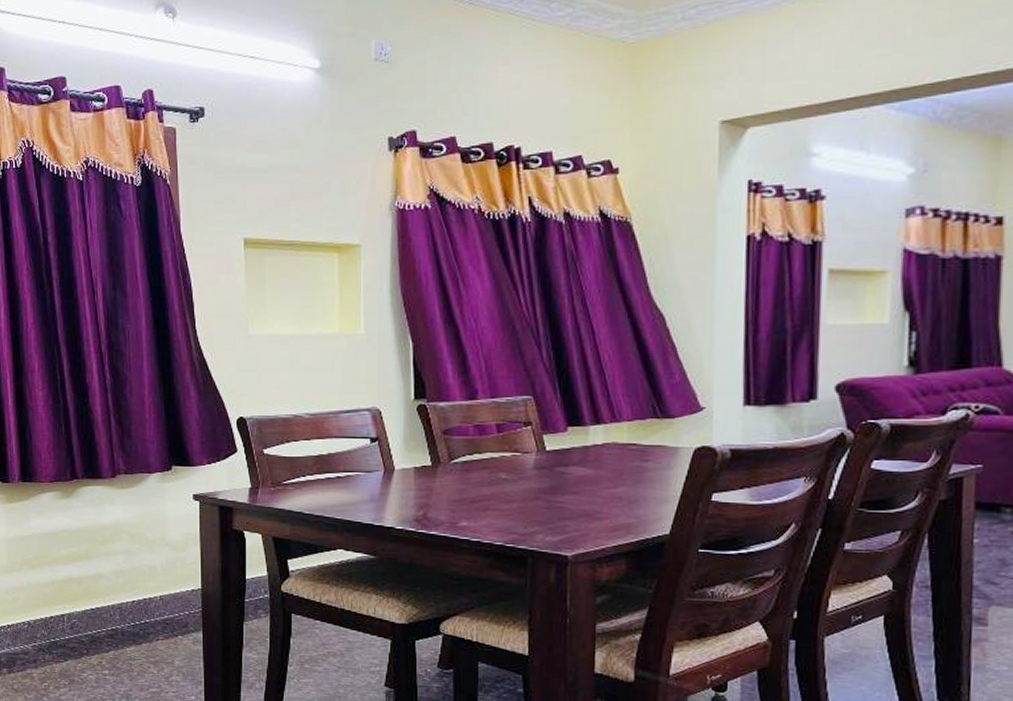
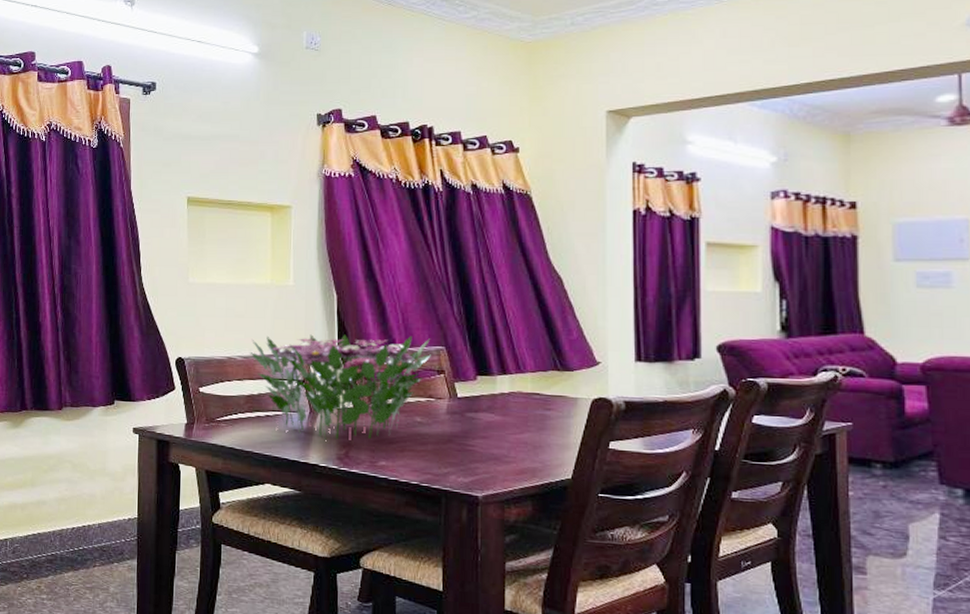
flower arrangement: none [318,386,517,501] -> present [250,334,431,440]

